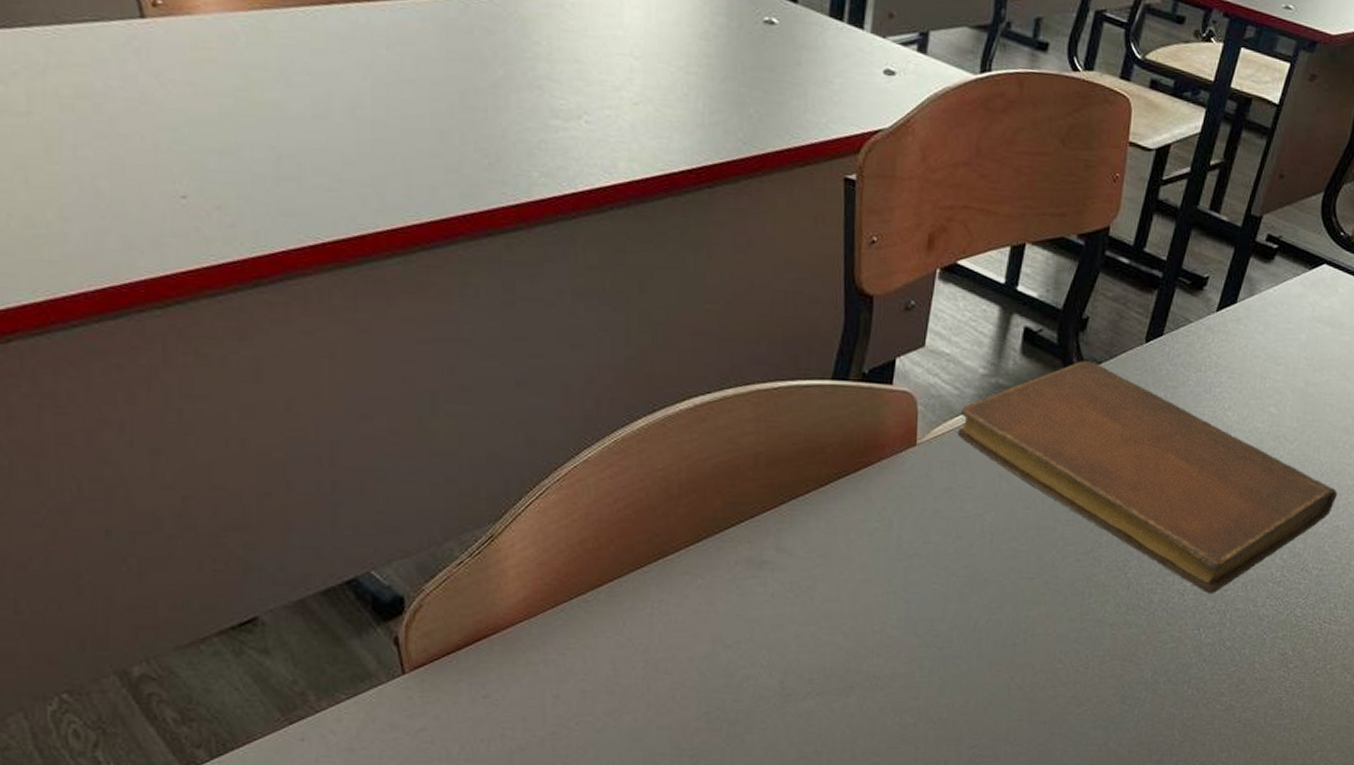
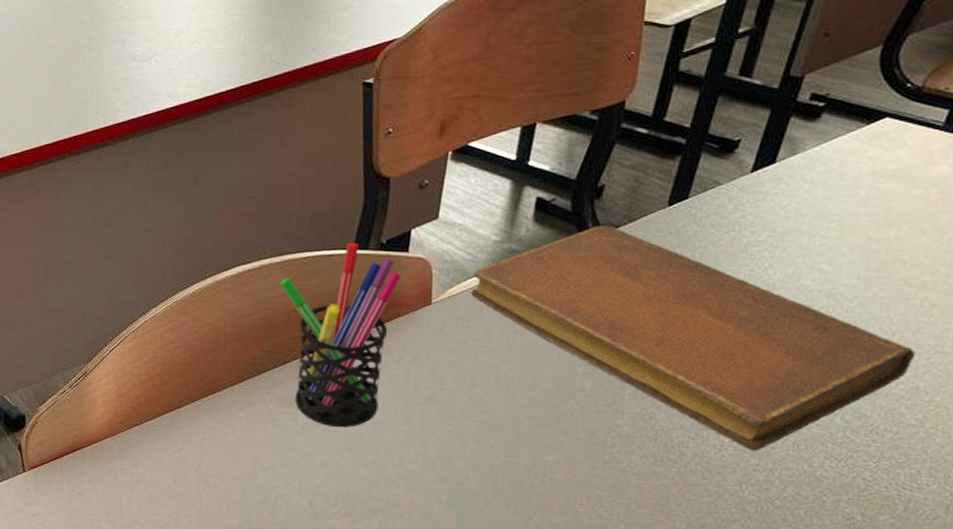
pen holder: none [746,370,884,592] -> present [280,242,401,428]

